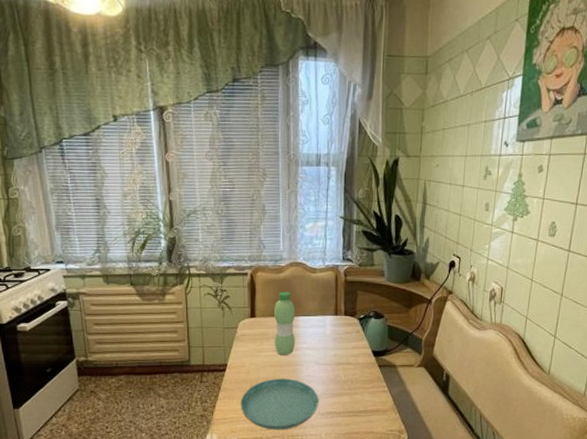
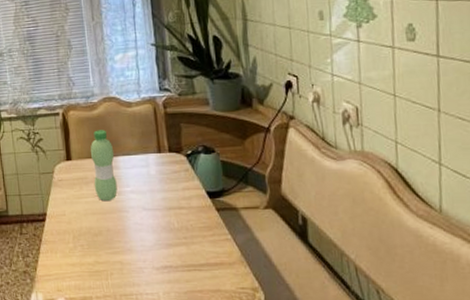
saucer: present [240,378,319,430] -> none [64,227,152,288]

